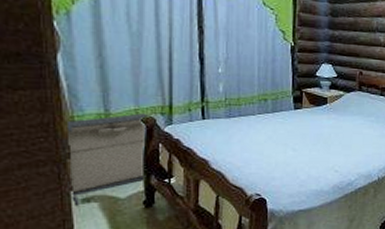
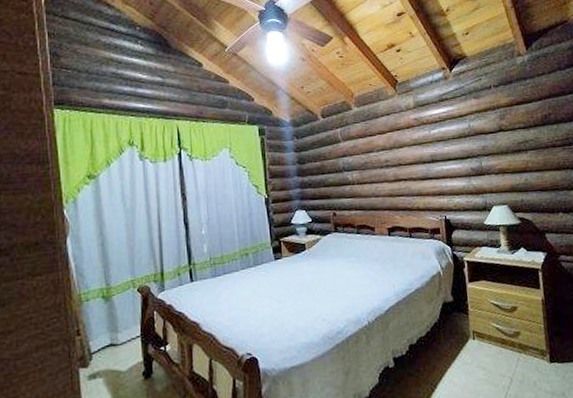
laundry hamper: present [68,113,149,206] -> none [76,283,144,383]

